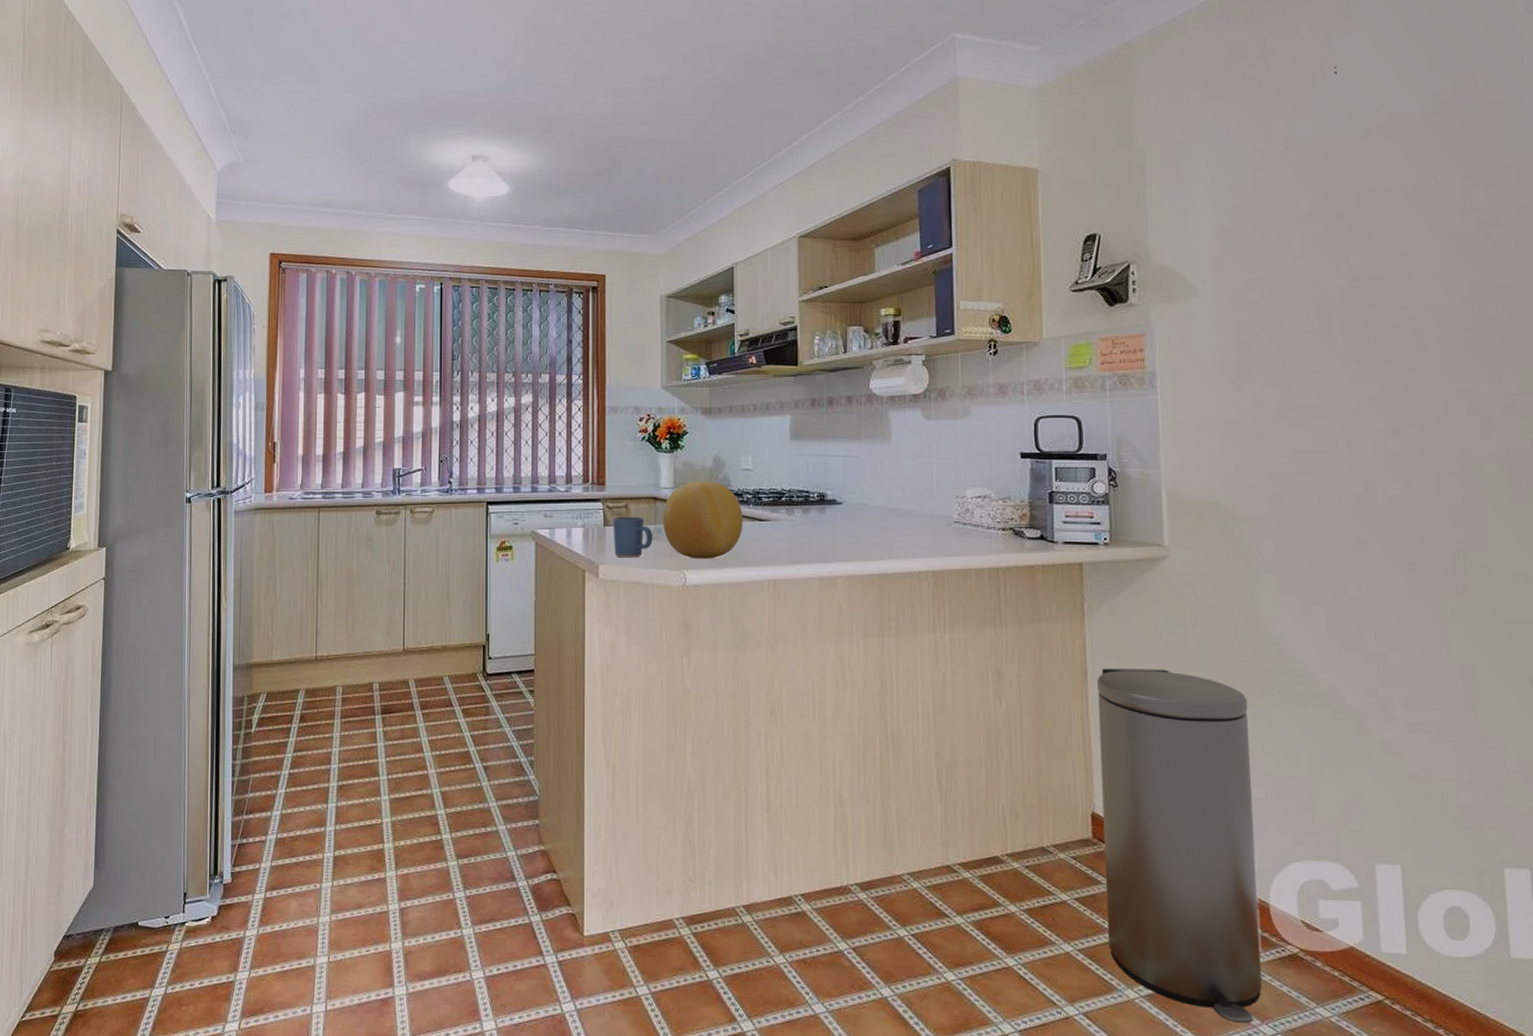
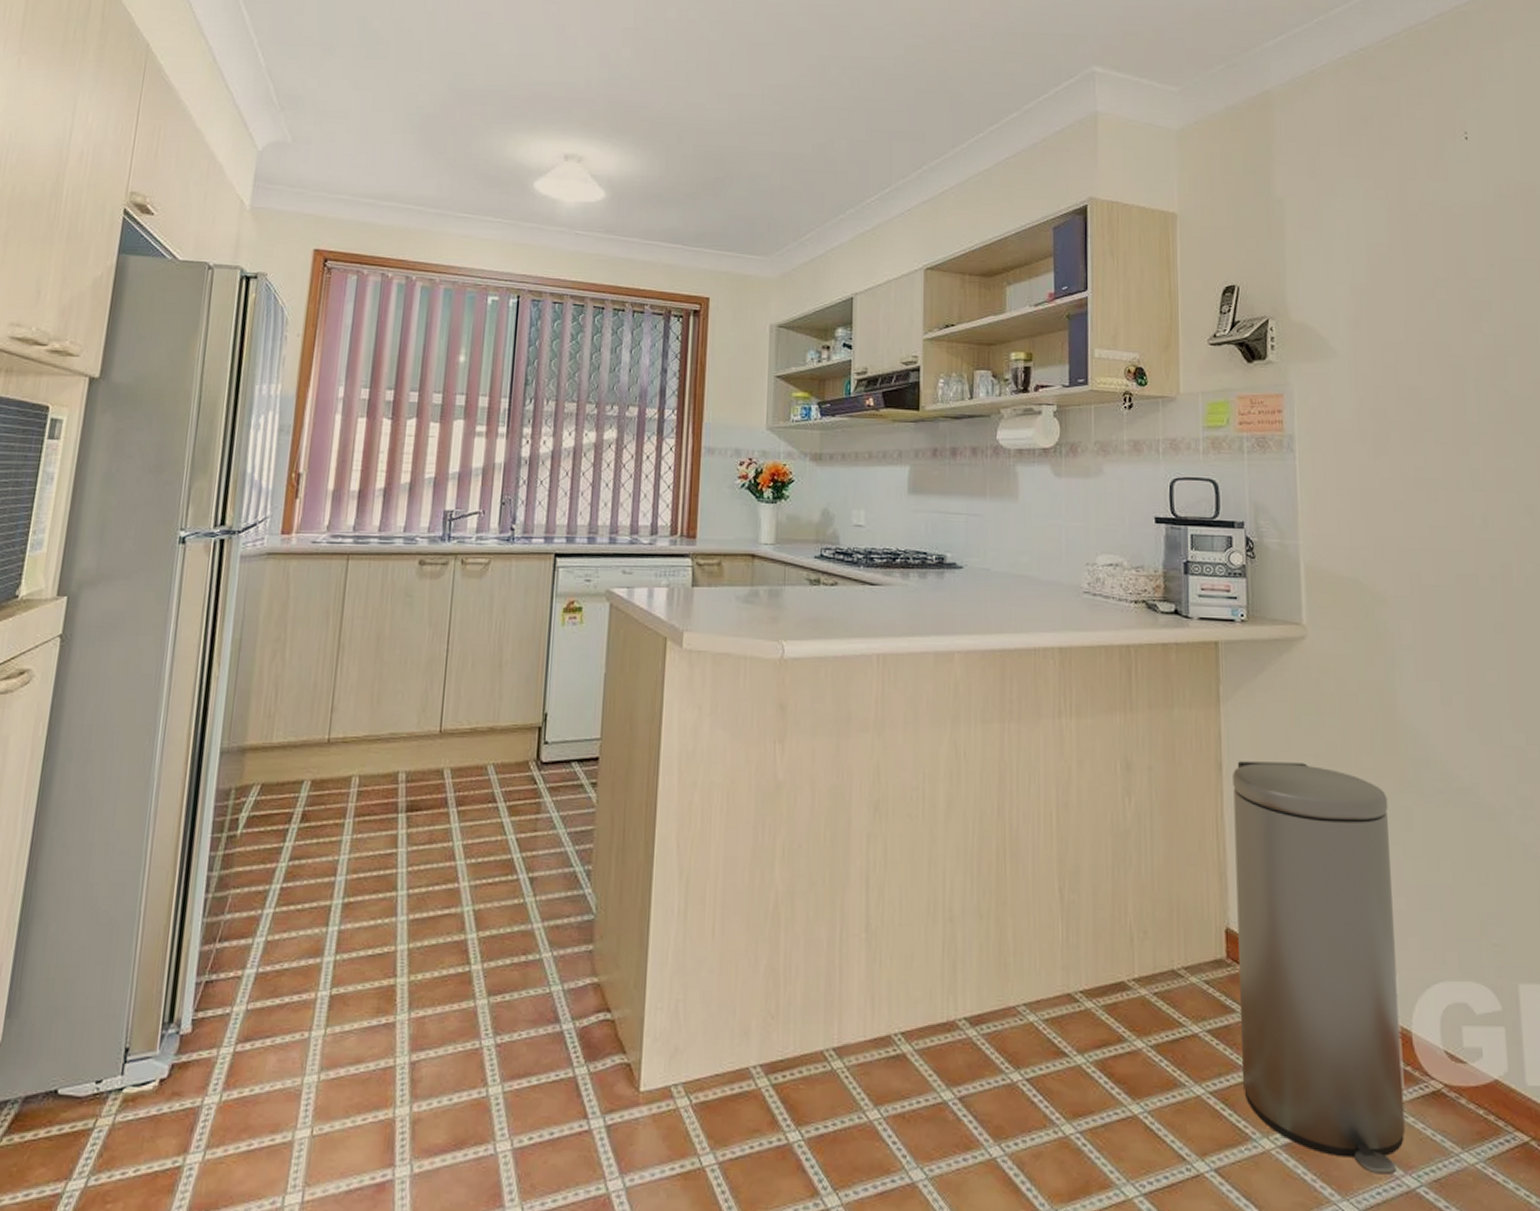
mug: present [613,516,653,558] -> none [702,575,748,625]
fruit: present [662,481,743,559] -> none [760,537,852,628]

